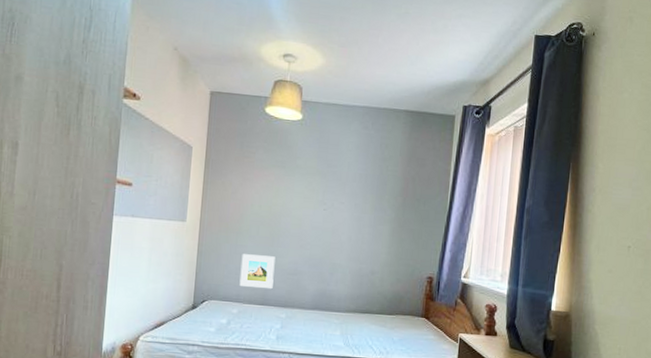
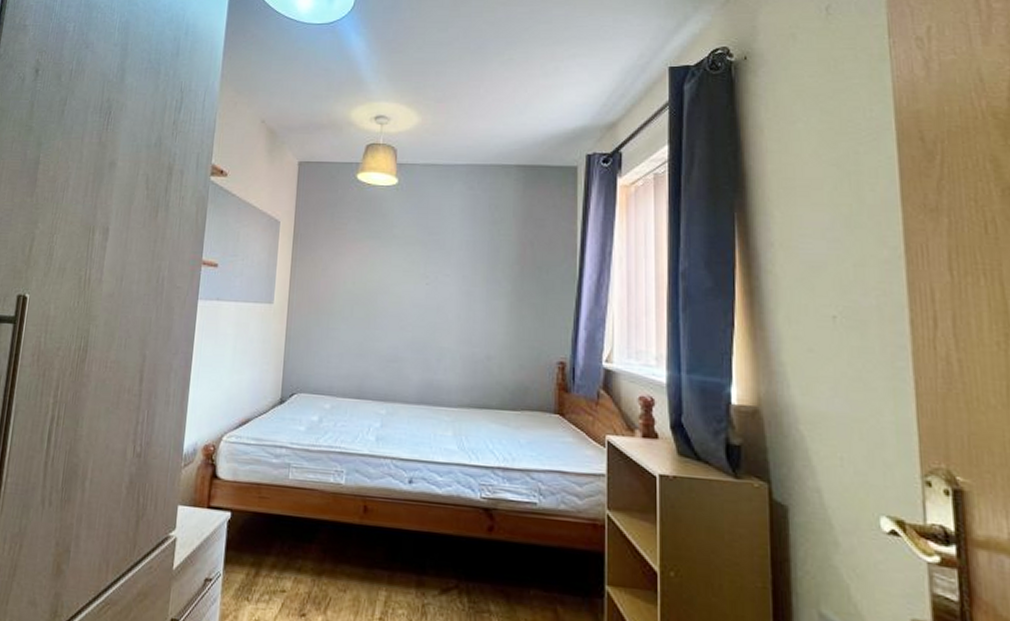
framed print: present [239,254,275,288] -> none [332,338,372,379]

